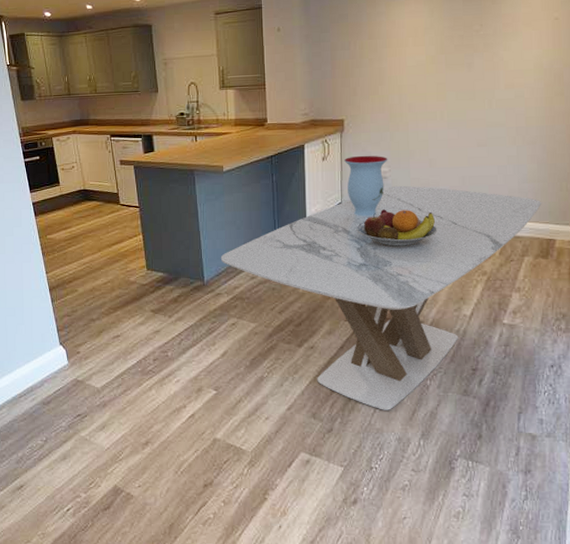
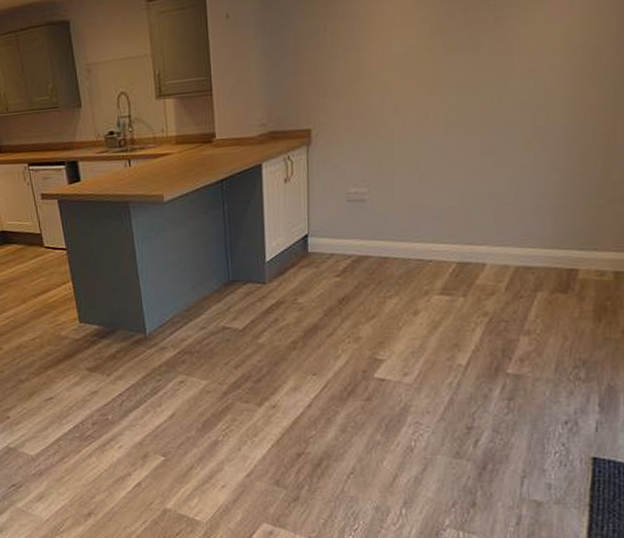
dining table: present [221,185,542,410] -> none [165,209,563,476]
vase: present [344,155,388,217] -> none [312,173,367,250]
fruit bowl: present [356,209,437,248] -> none [326,239,428,286]

